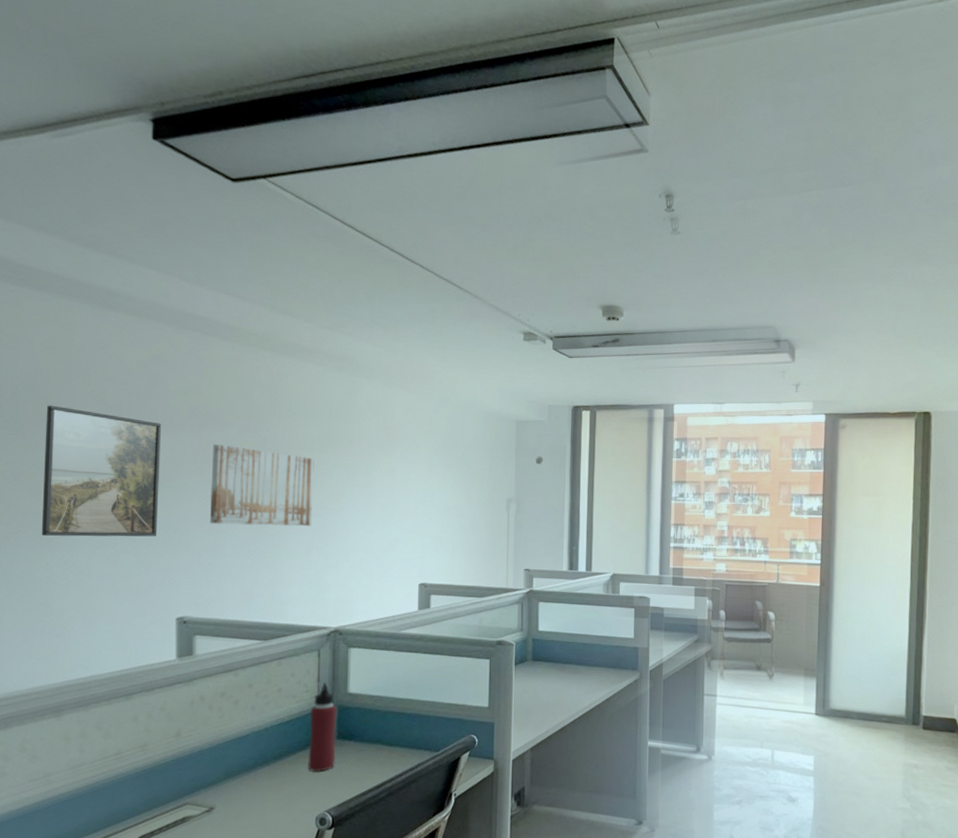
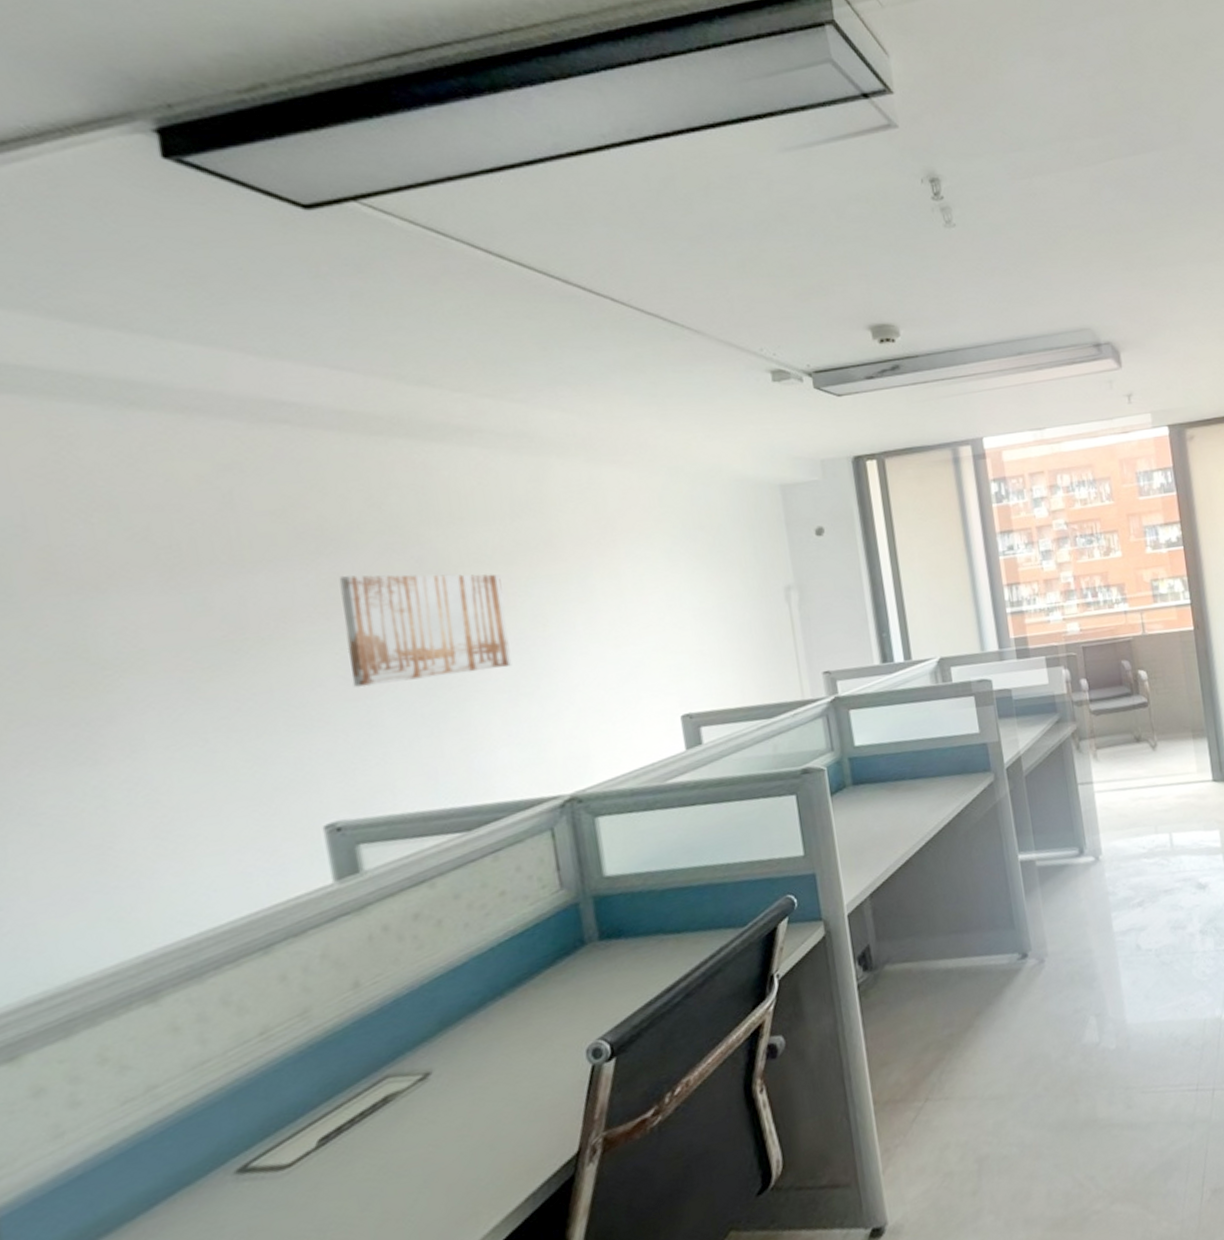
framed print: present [41,405,162,537] -> none [51,557,273,748]
water bottle: present [308,683,338,772] -> none [553,870,603,992]

